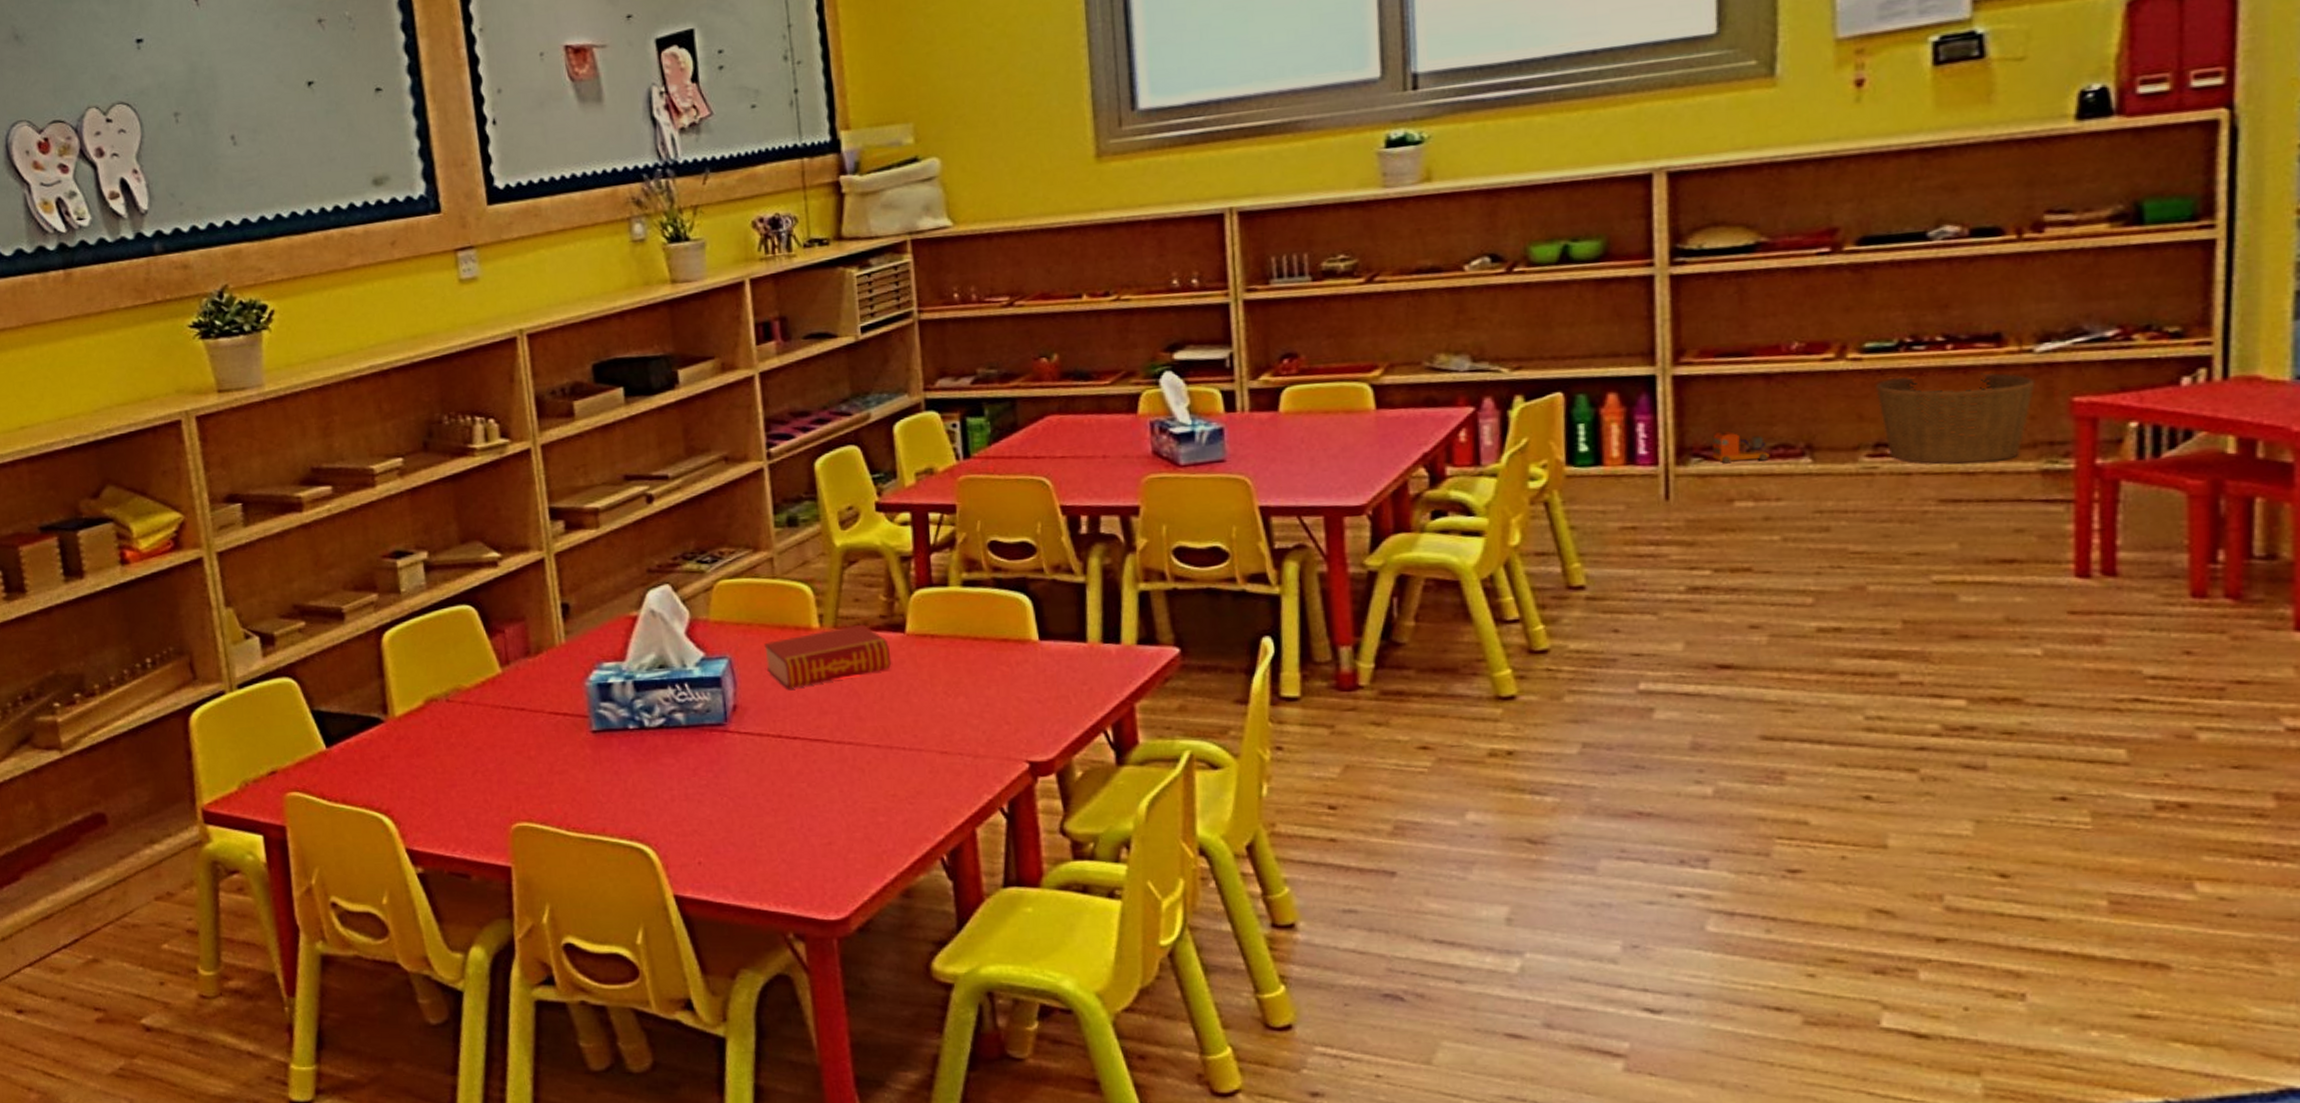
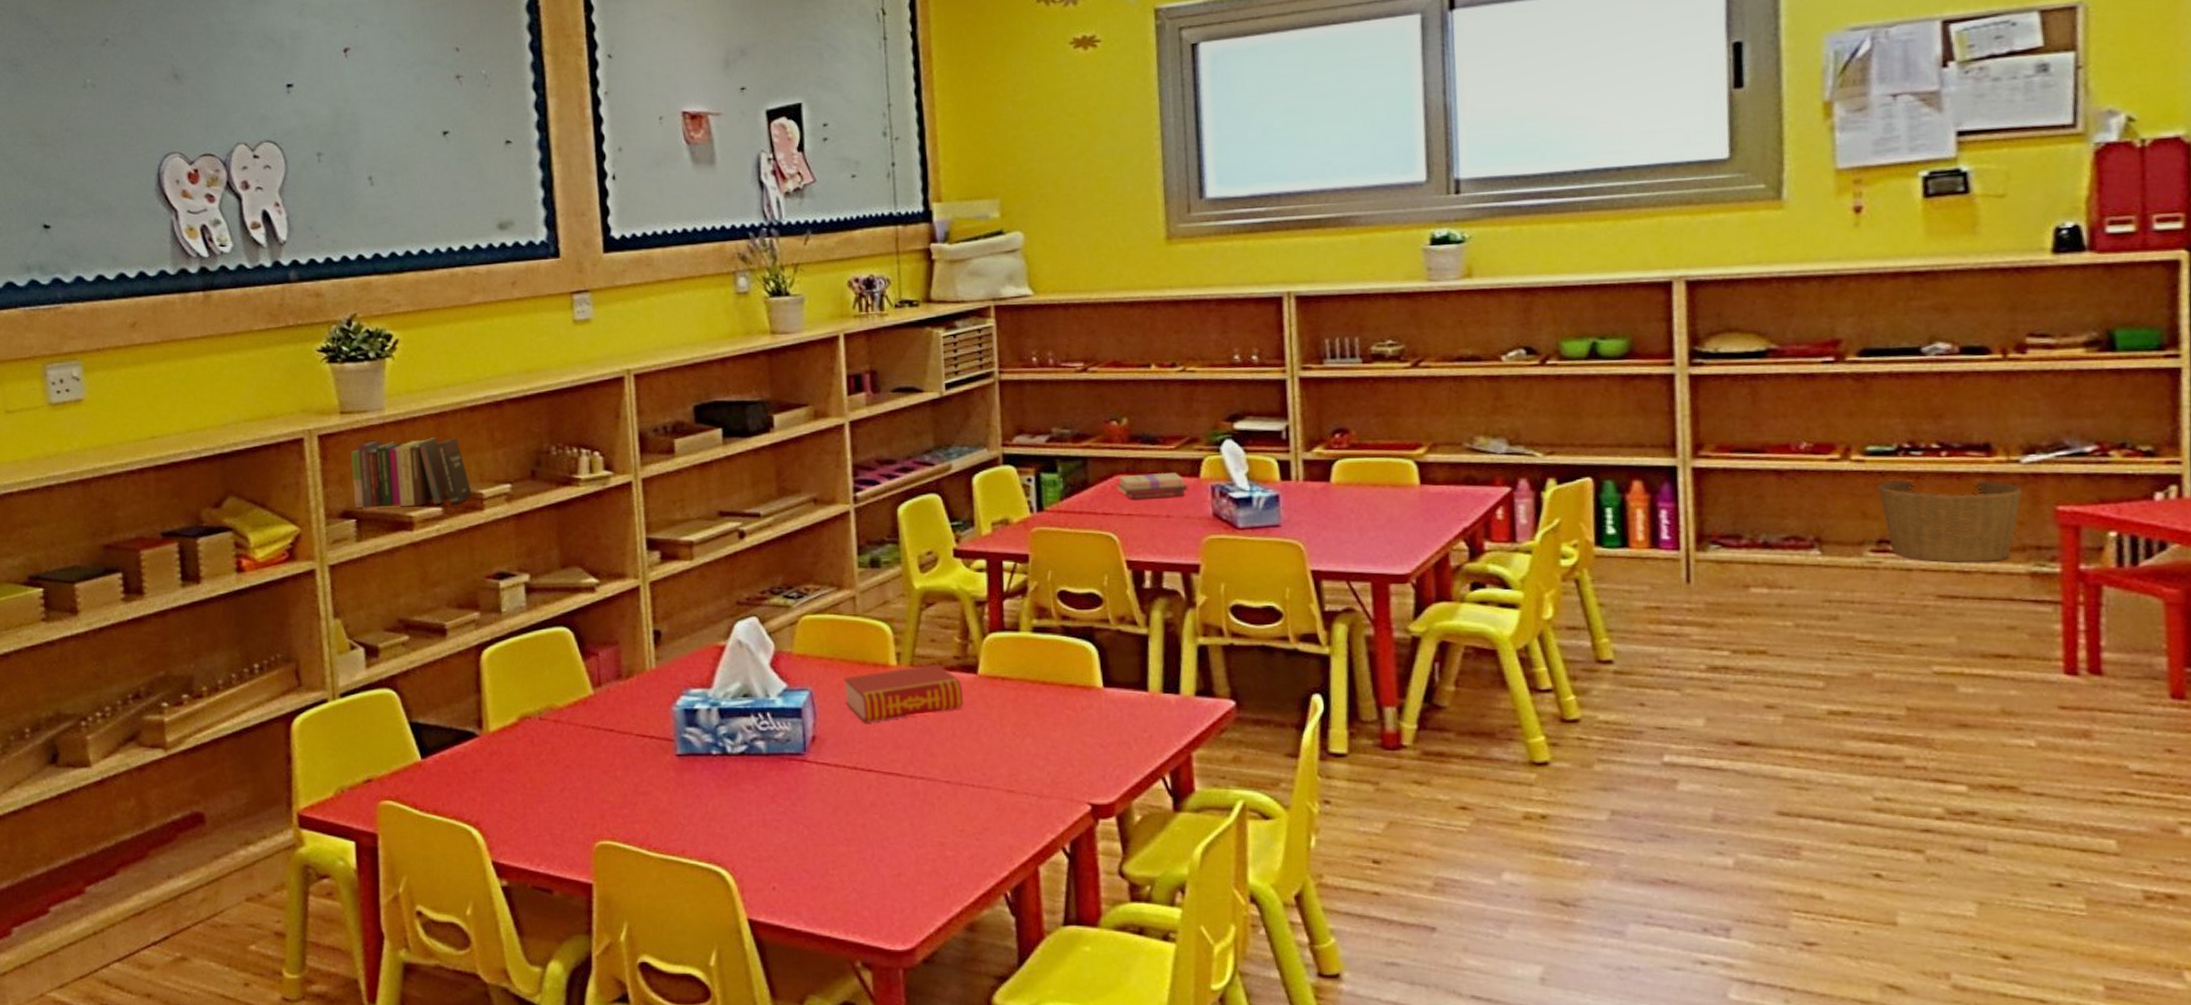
books: none [232,412,362,492] -> present [351,437,472,509]
books: none [1047,410,1126,442] -> present [1116,473,1189,501]
toy truck: present [1712,431,1770,464] -> none [1729,522,1782,552]

